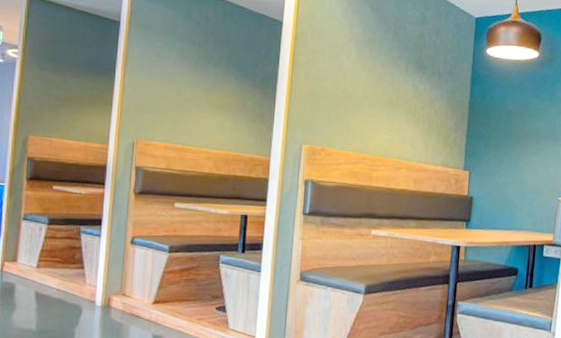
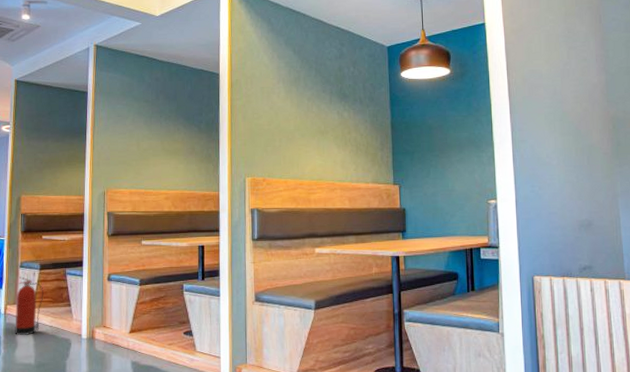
fire extinguisher: none [13,230,52,298] -> present [15,276,44,336]

